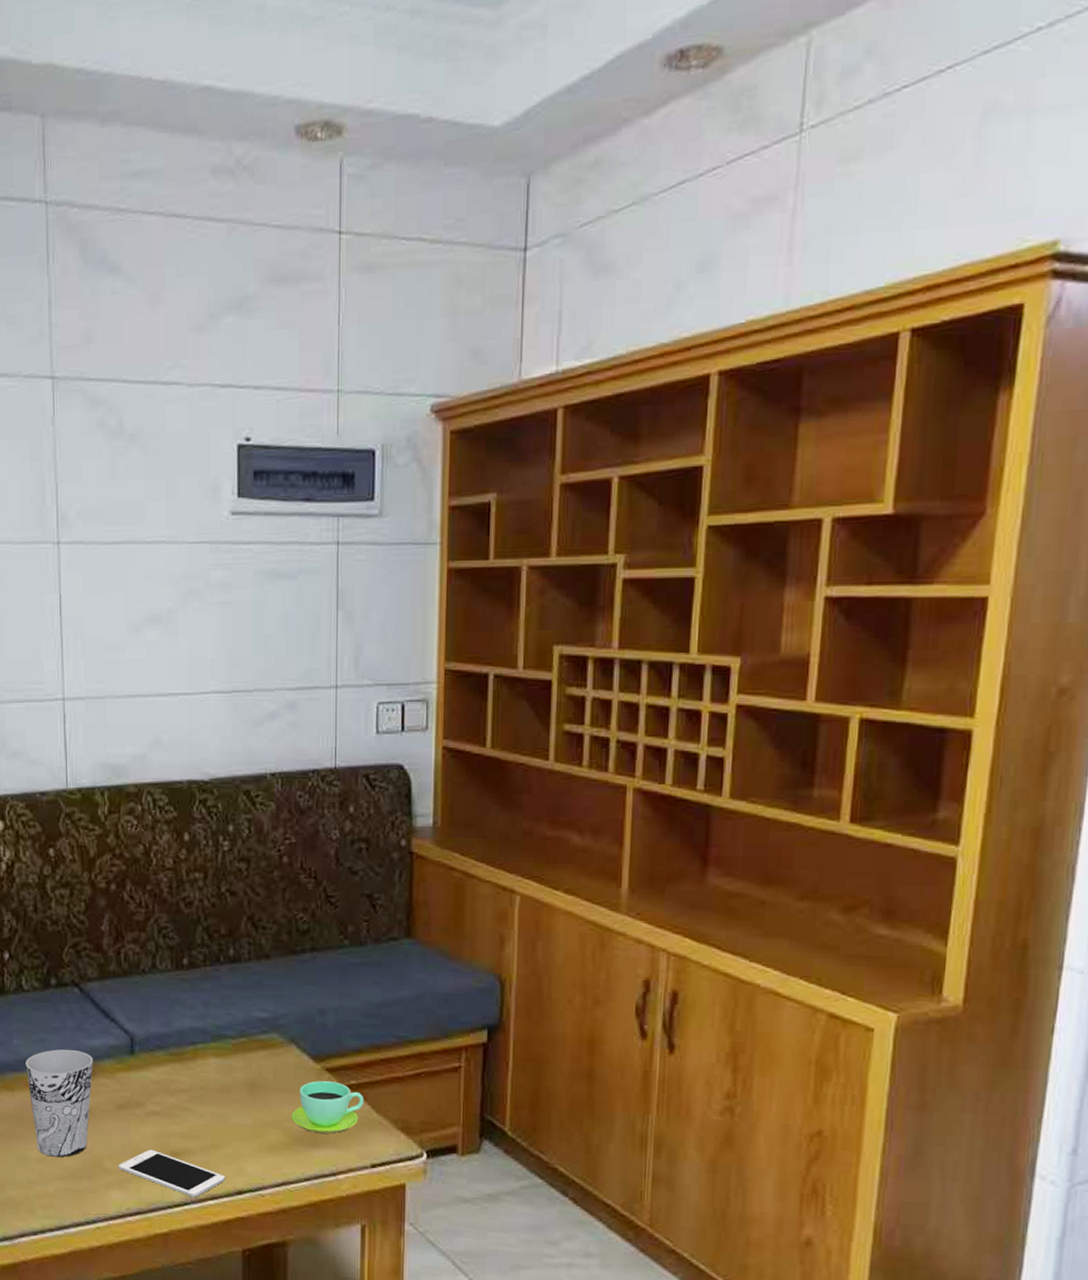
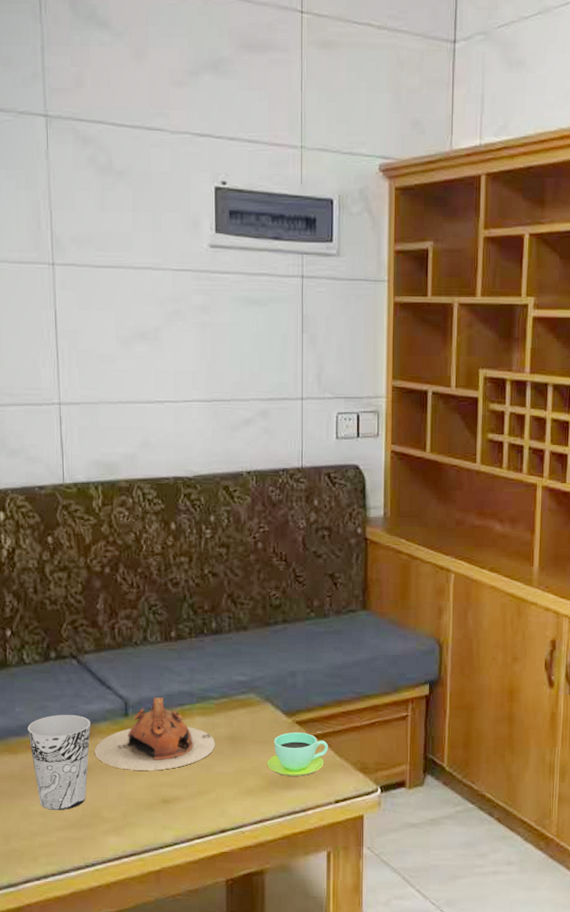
teapot: none [97,1033,233,1118] -> present [94,697,216,771]
cell phone: present [119,1149,225,1198] -> none [115,798,210,838]

